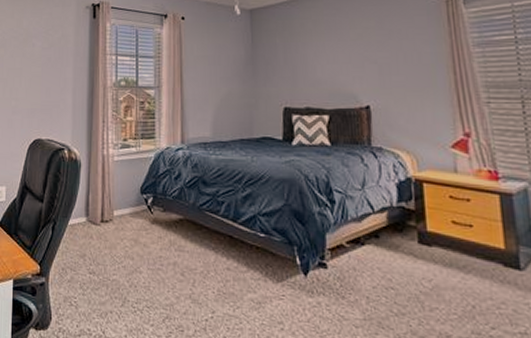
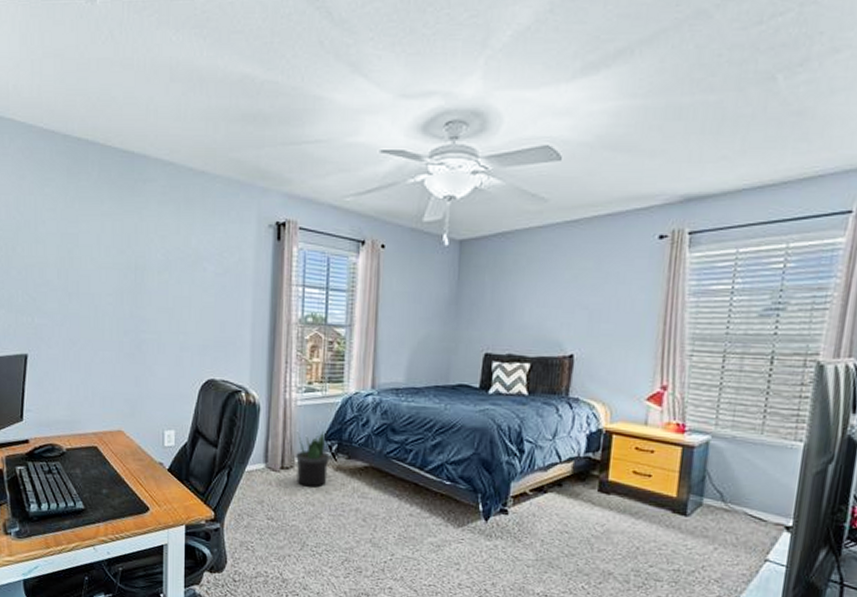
planter: none [115,185,146,241] -> present [296,431,330,487]

